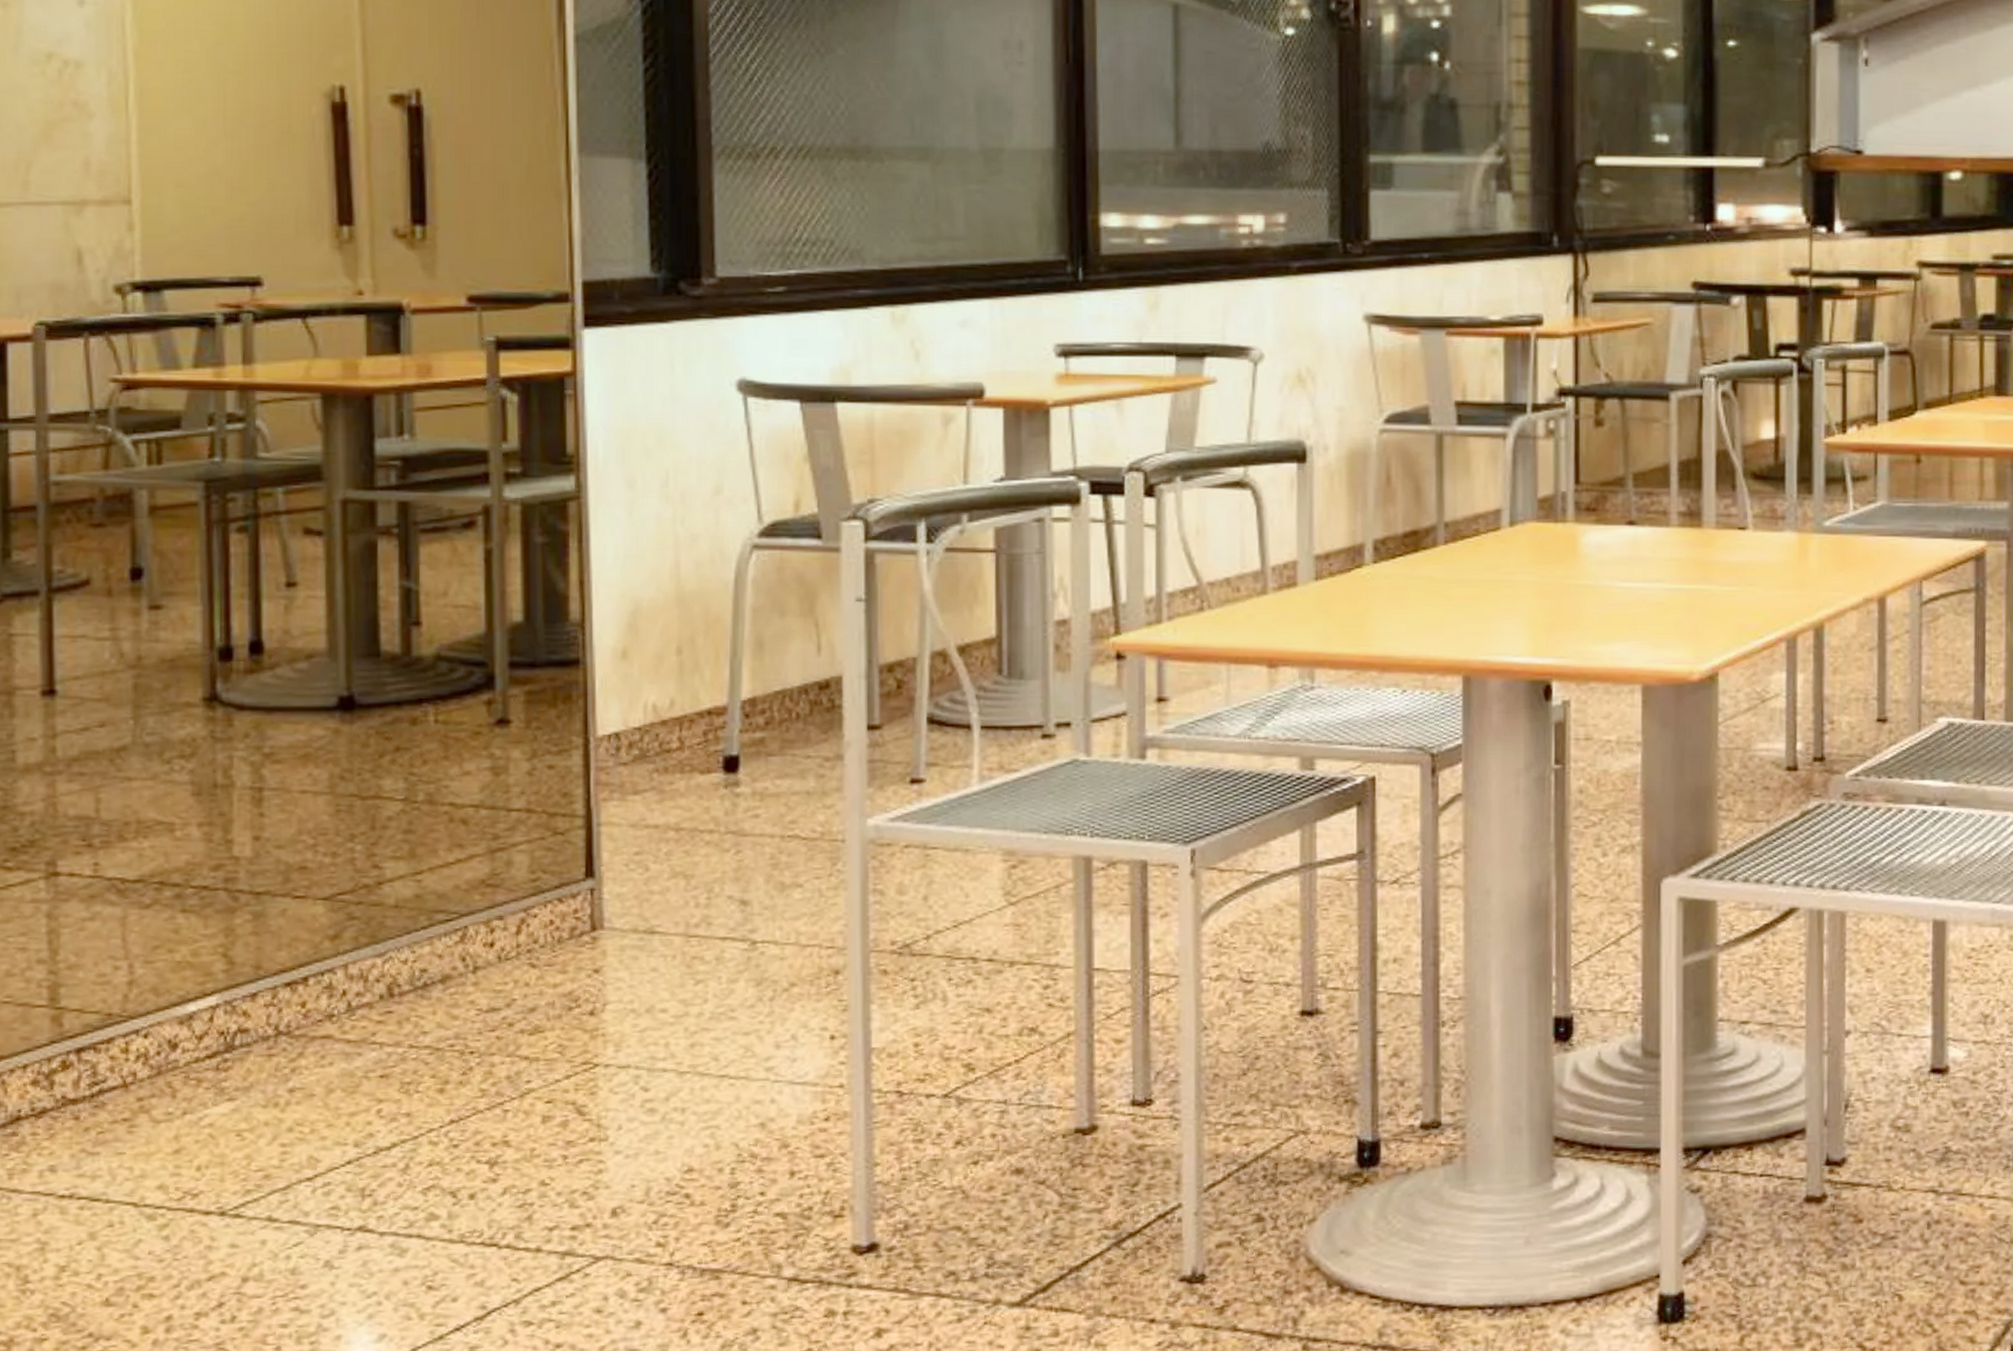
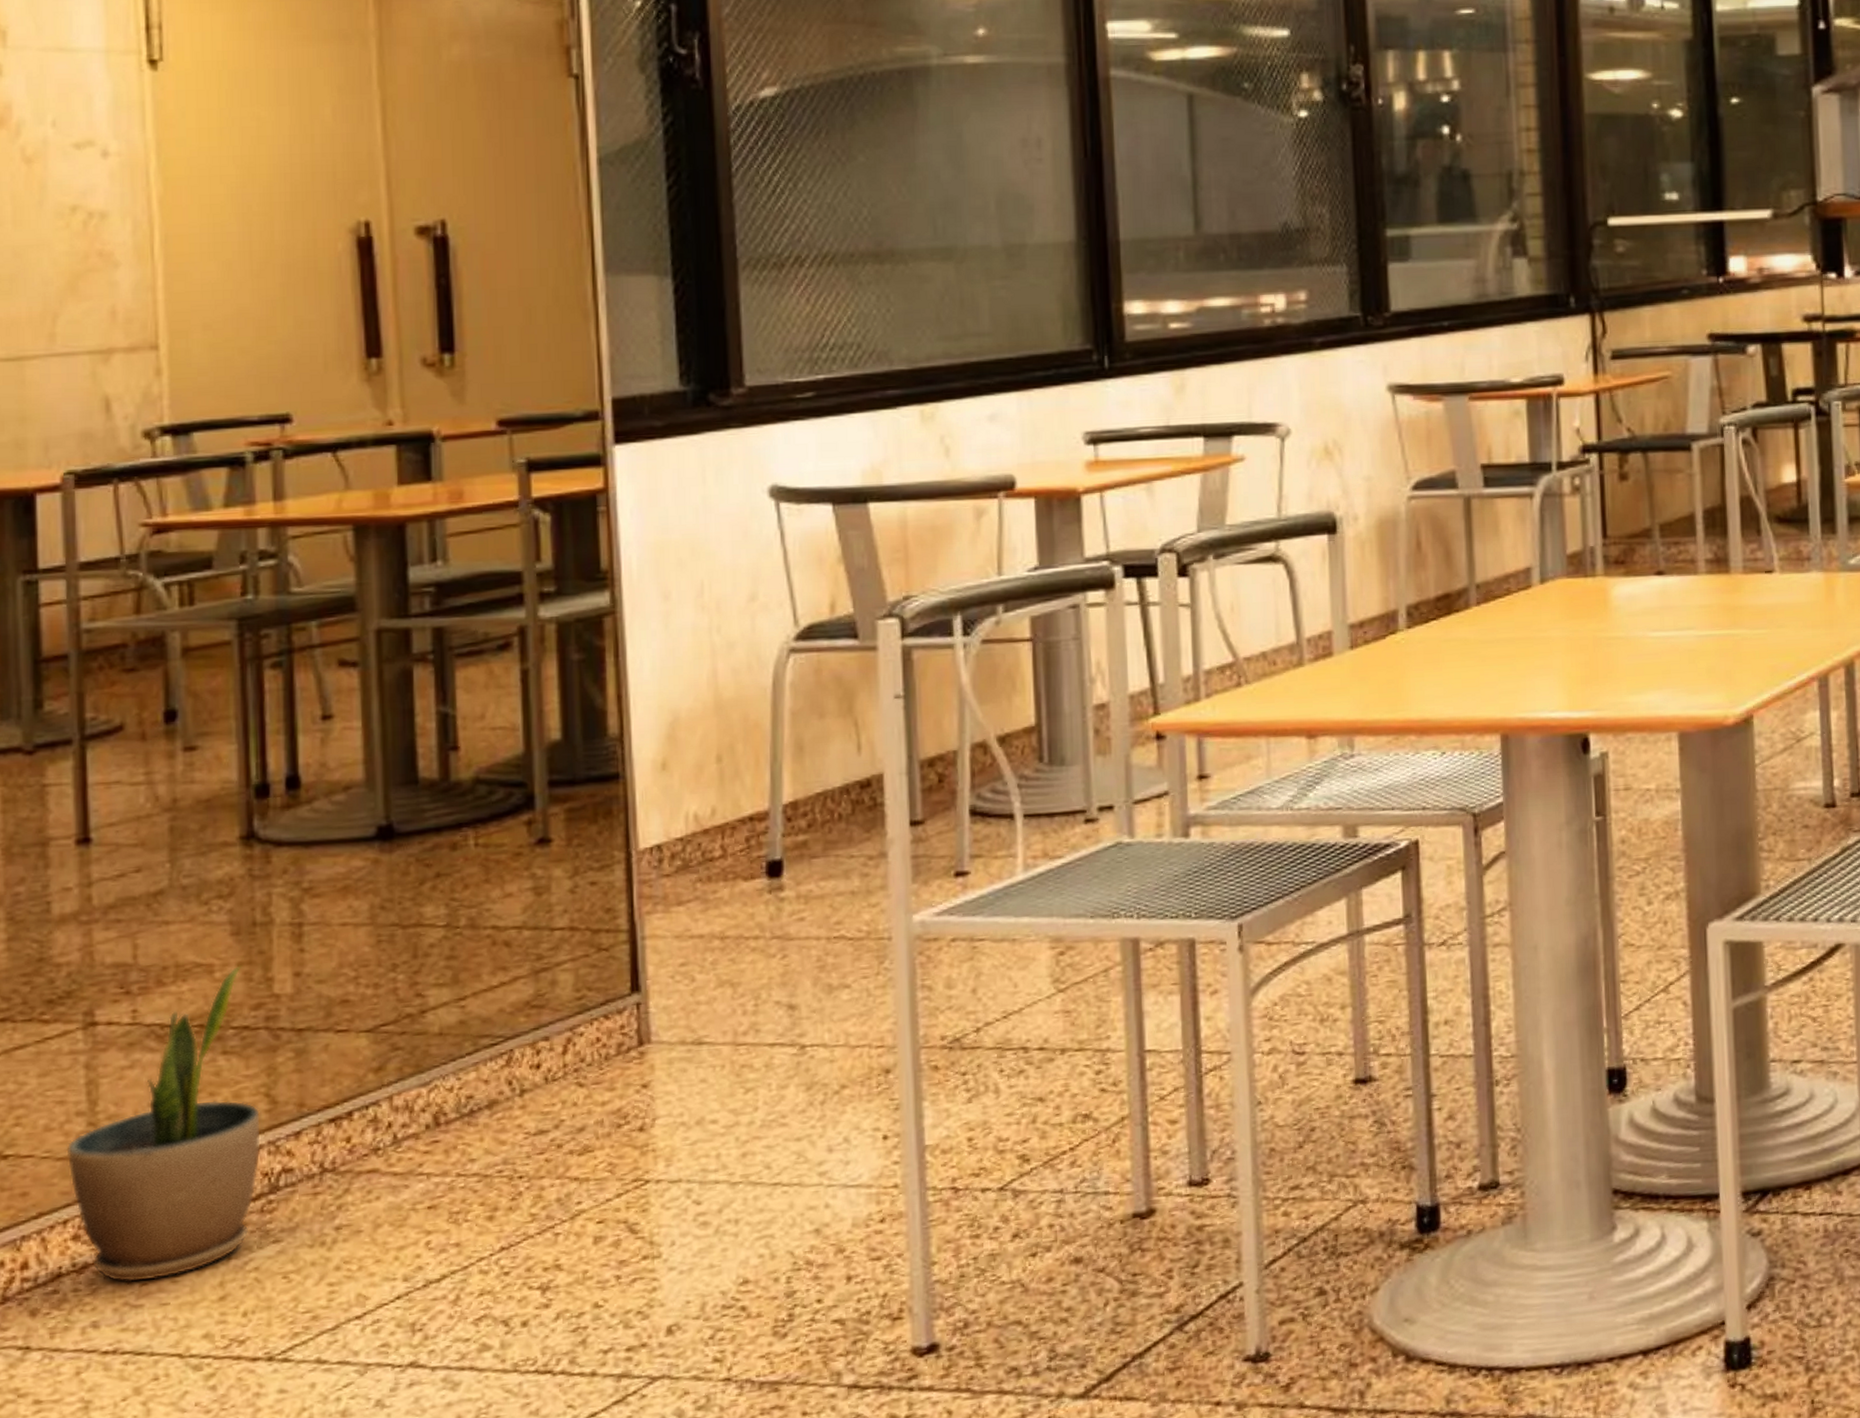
potted plant: none [27,826,219,1130] -> present [66,965,262,1283]

